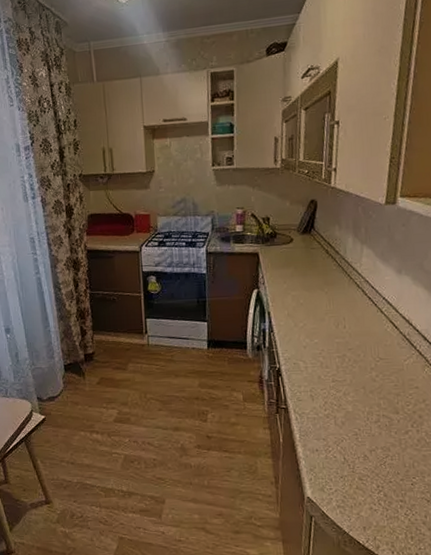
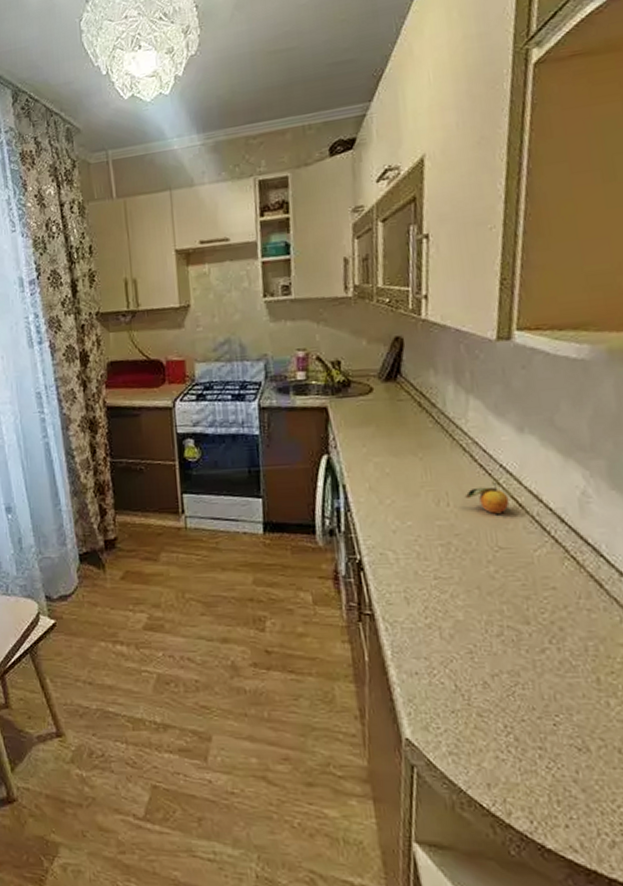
fruit: none [357,311,389,334] -> present [464,483,510,514]

